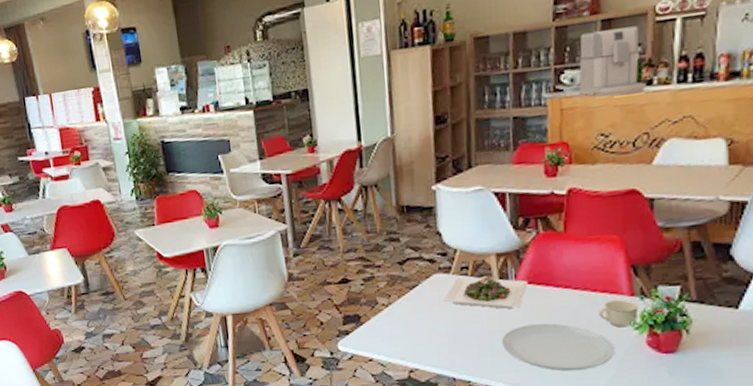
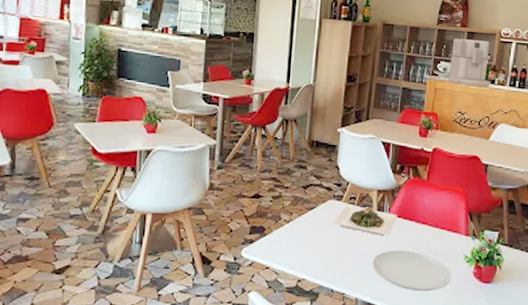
cup: present [598,299,639,328] -> none [443,237,471,260]

